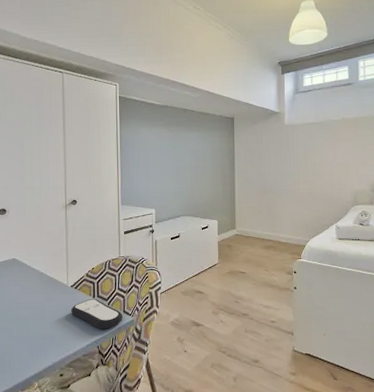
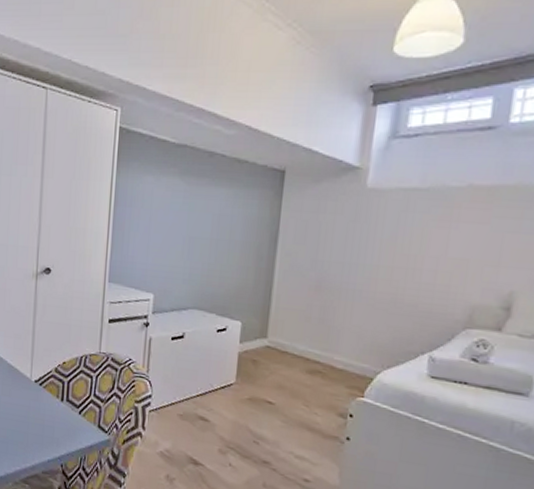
remote control: present [71,298,123,329] -> none [32,401,97,445]

